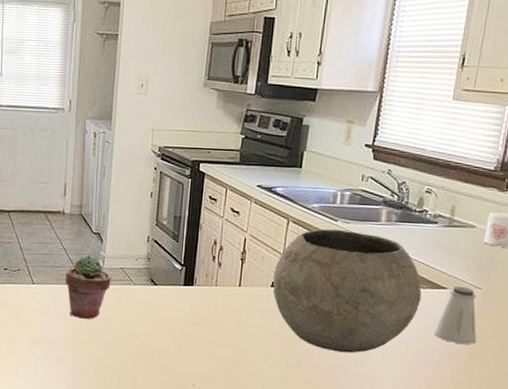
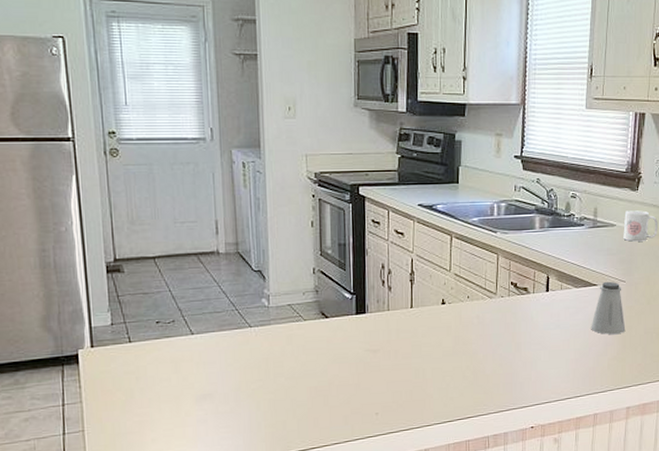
potted succulent: present [65,255,111,319] -> none [228,295,279,364]
bowl: present [273,228,422,353] -> none [443,240,576,359]

